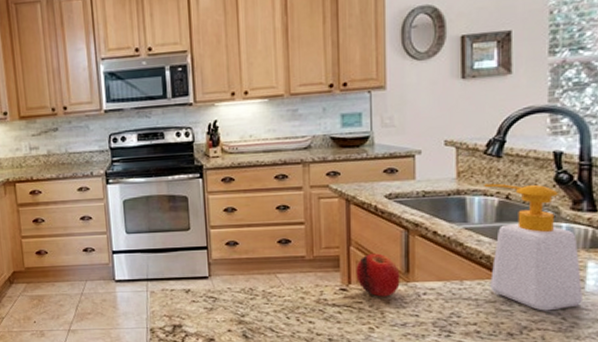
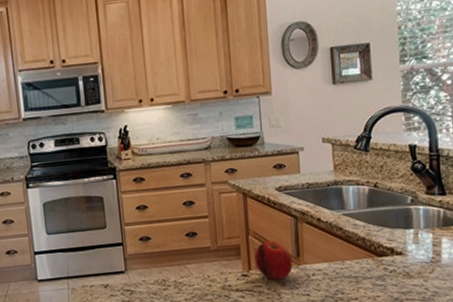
soap bottle: present [484,183,584,311] -> none [356,173,441,284]

